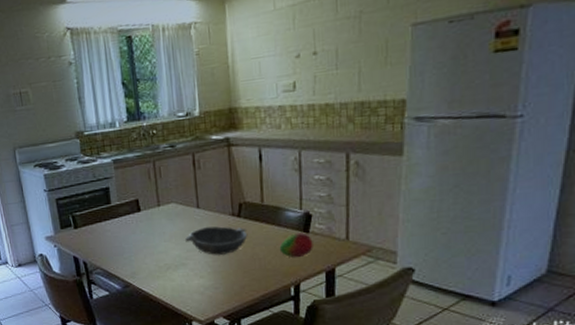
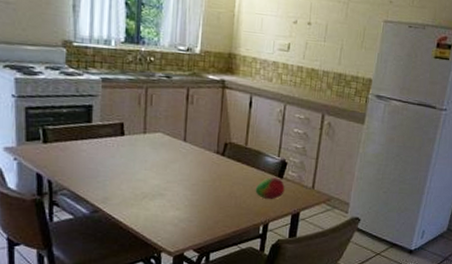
bowl: present [185,226,248,255] -> none [167,161,229,190]

